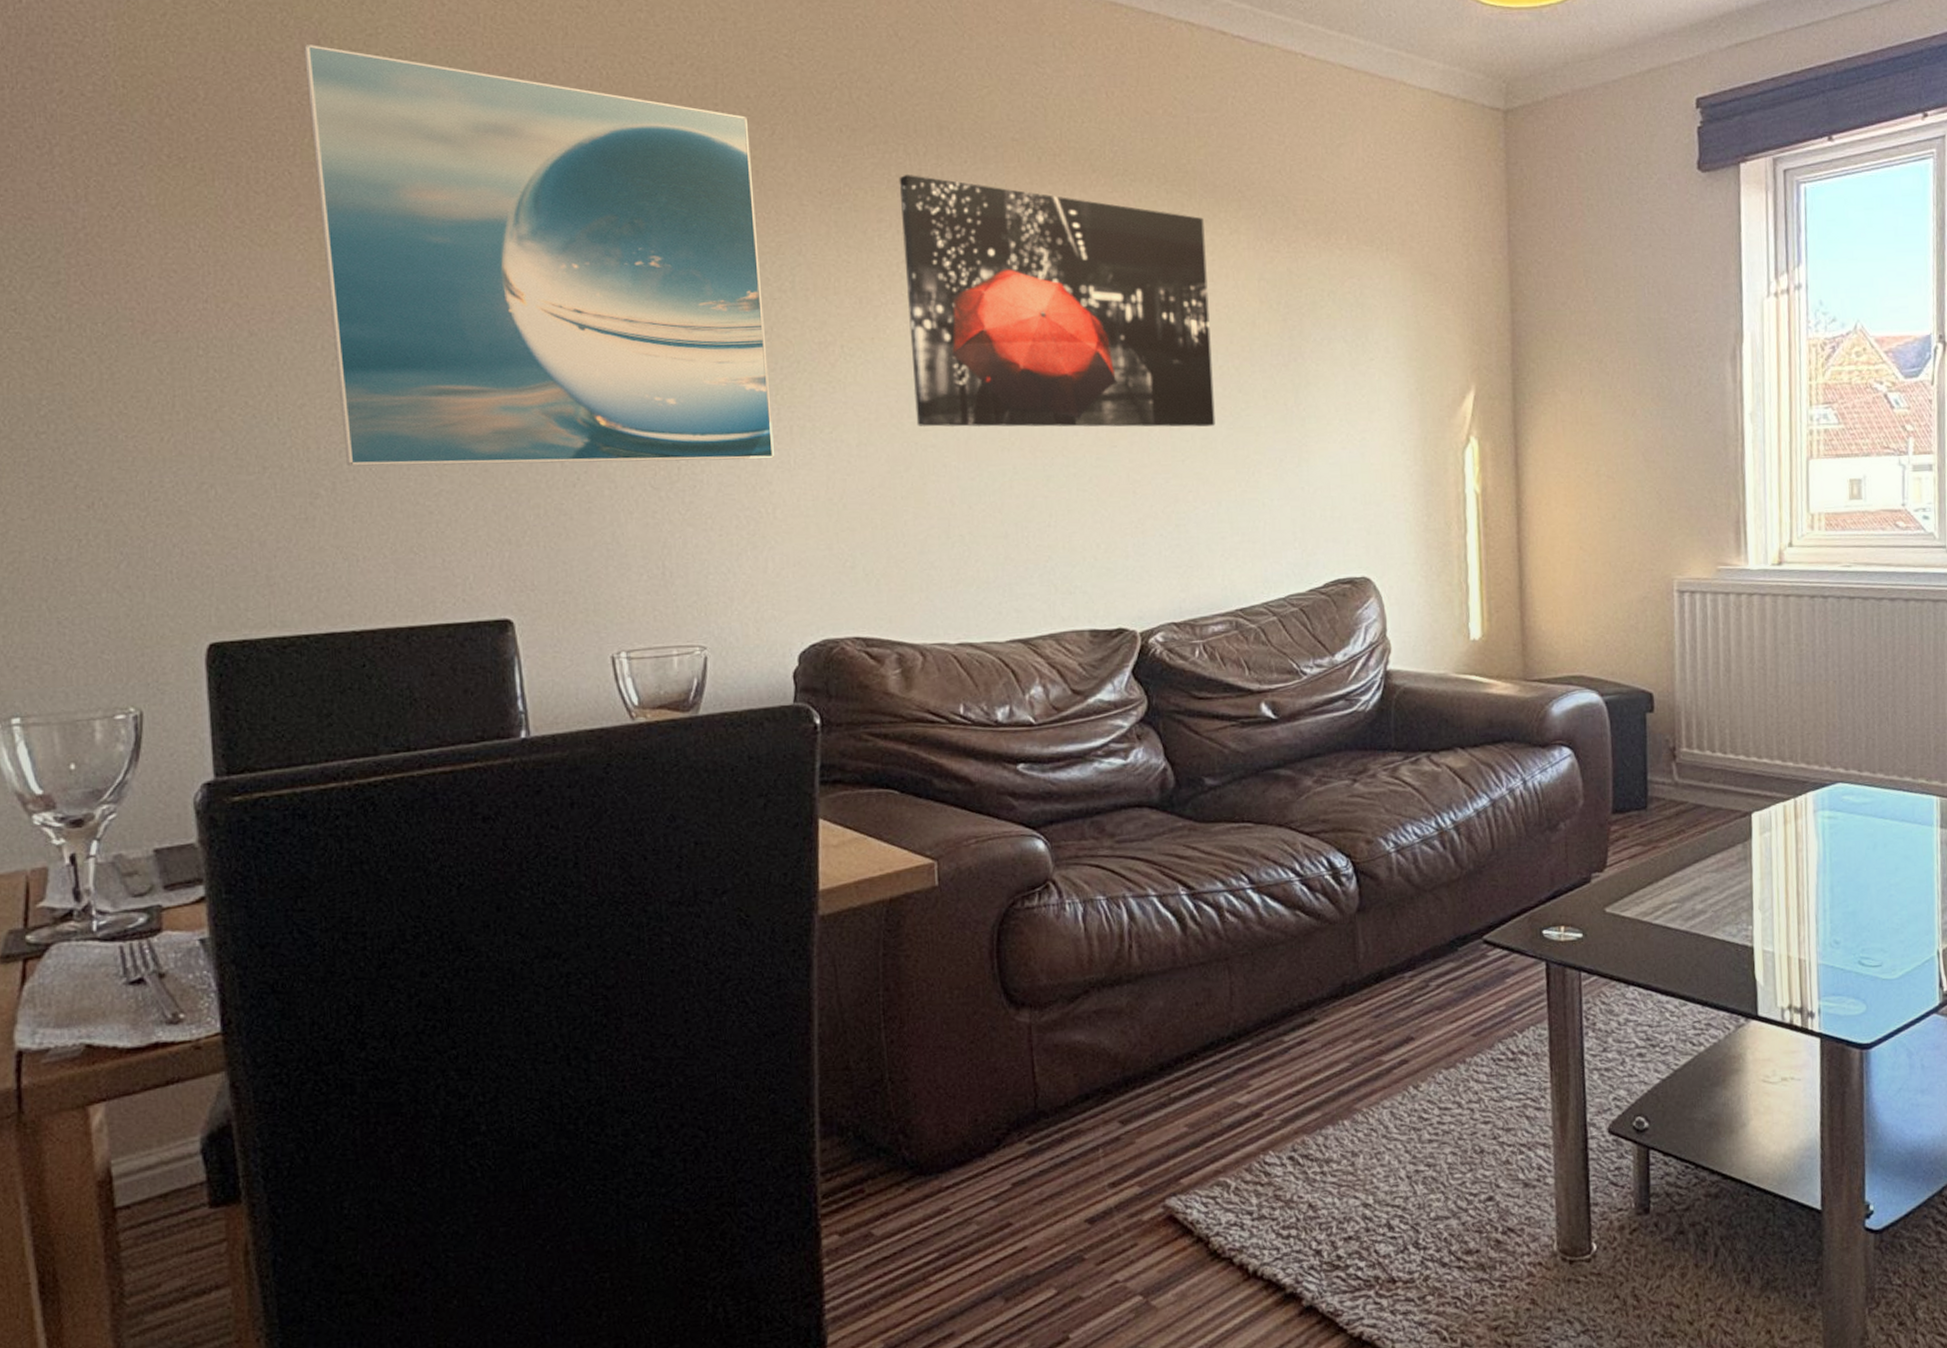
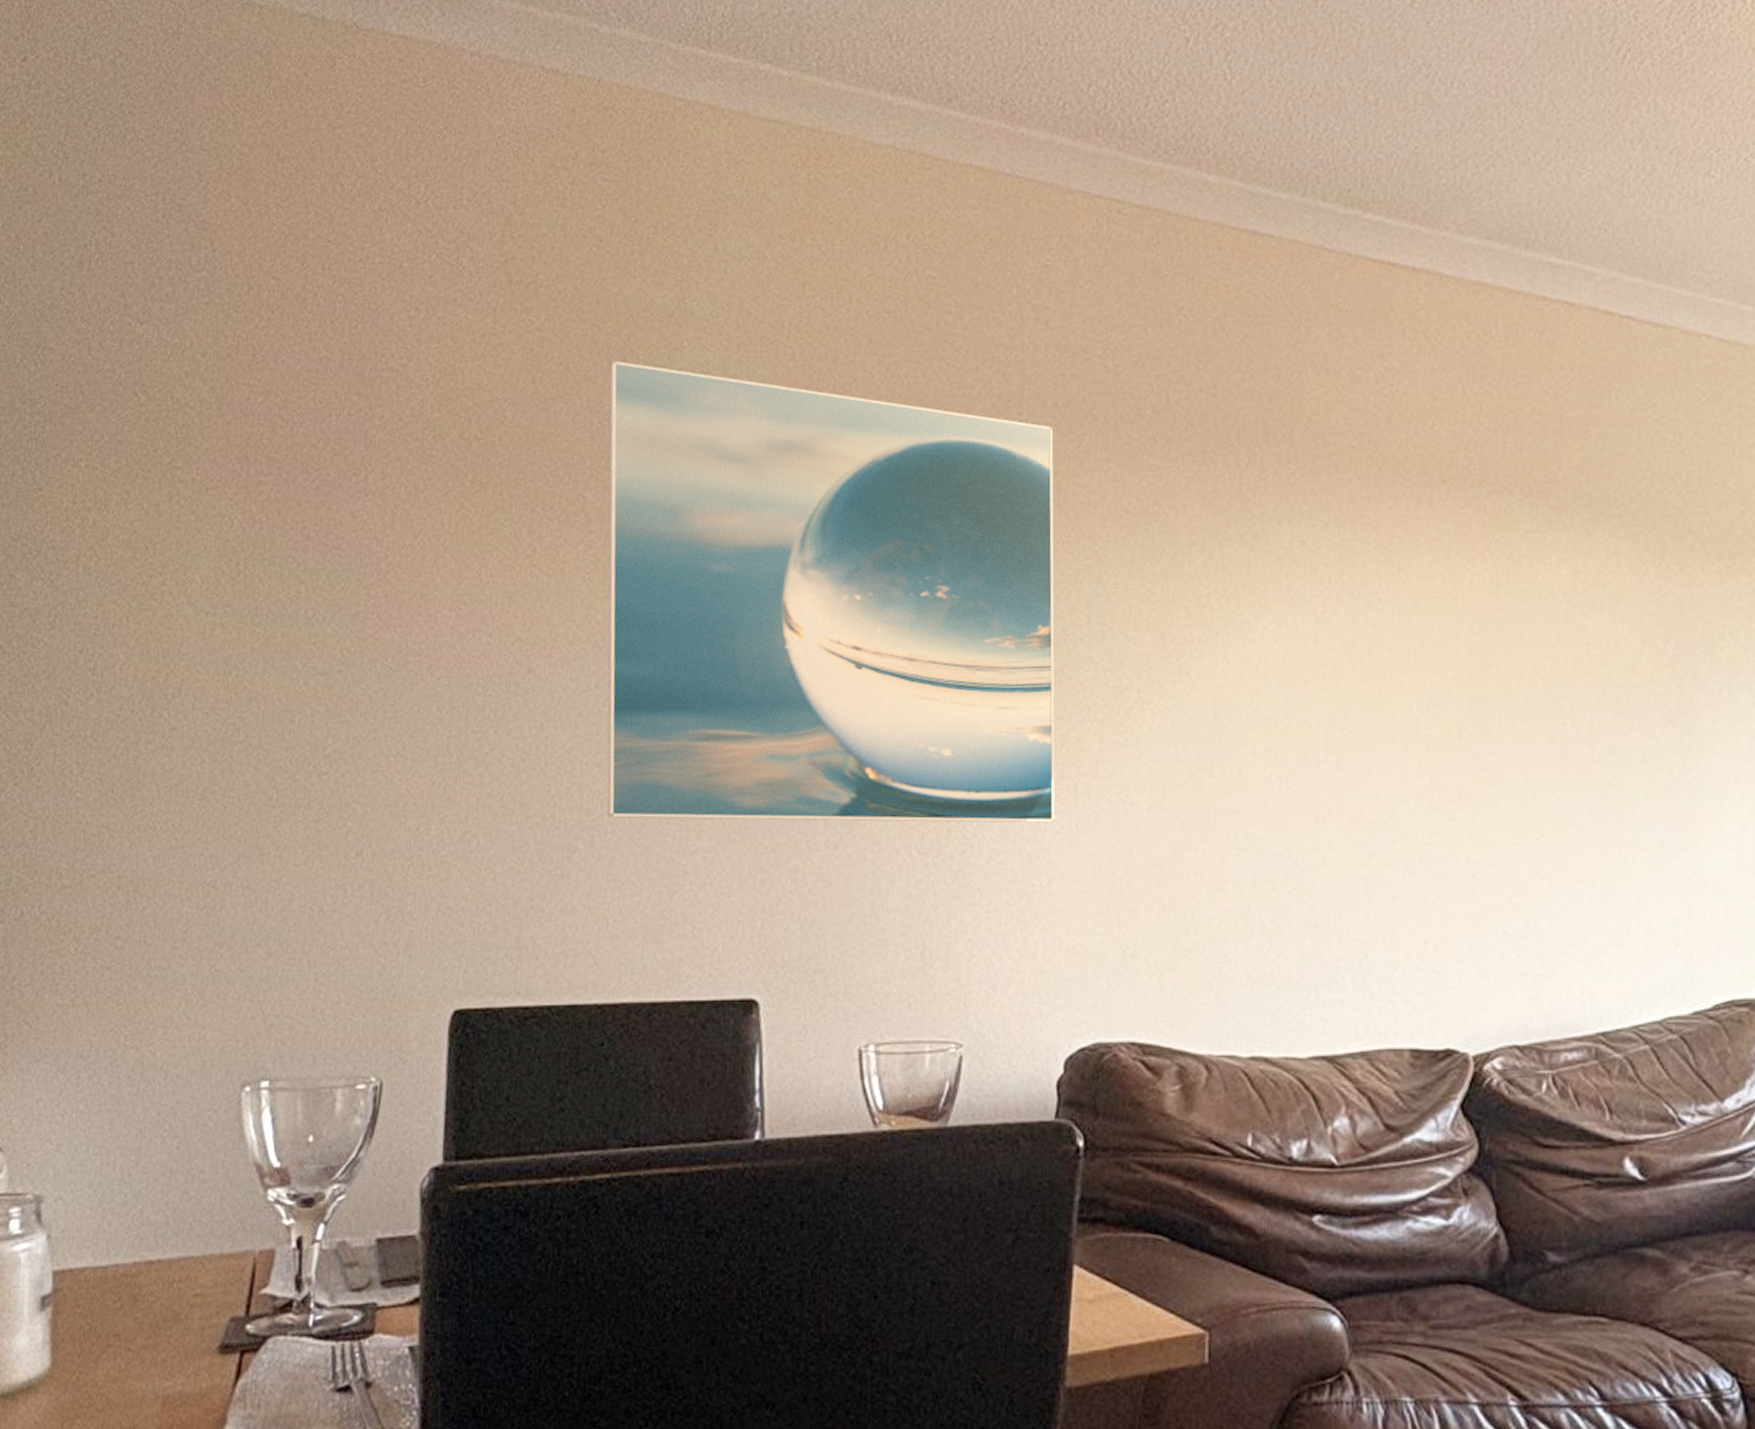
wall art: present [899,174,1216,427] -> none [1215,489,1580,797]

